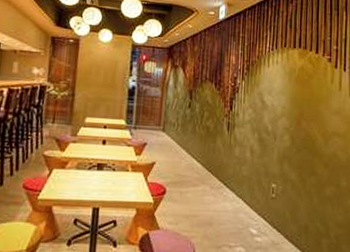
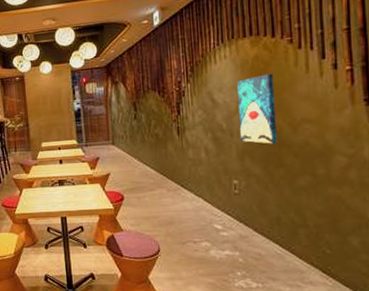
wall art: none [283,85,314,152] -> present [237,73,278,144]

